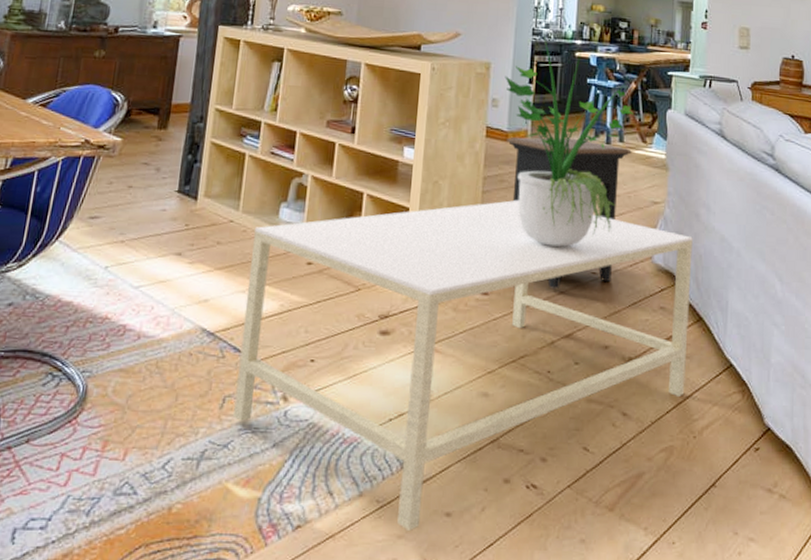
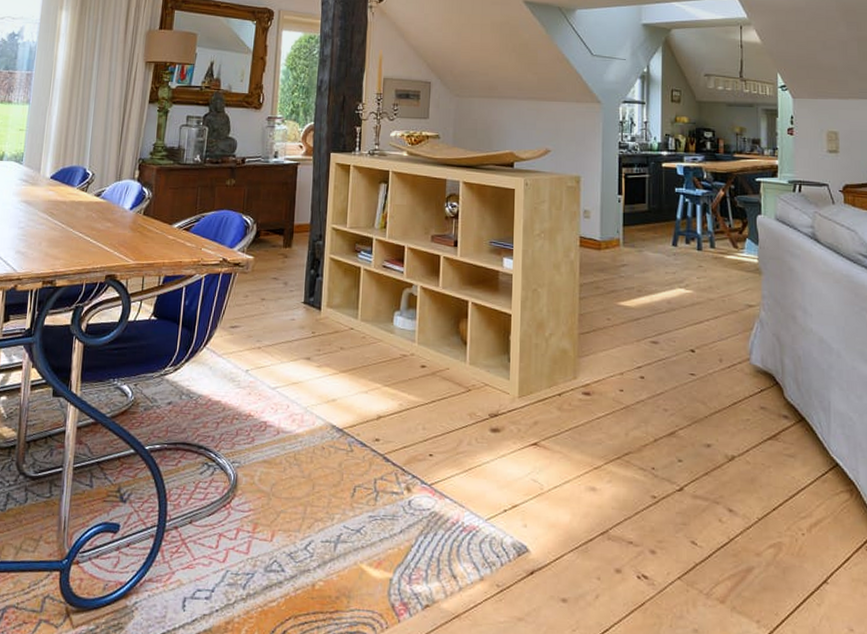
coffee table: present [233,199,693,531] -> none [363,305,791,614]
potted plant: present [505,30,633,247] -> none [595,143,723,349]
side table: present [506,137,632,290] -> none [599,245,723,390]

